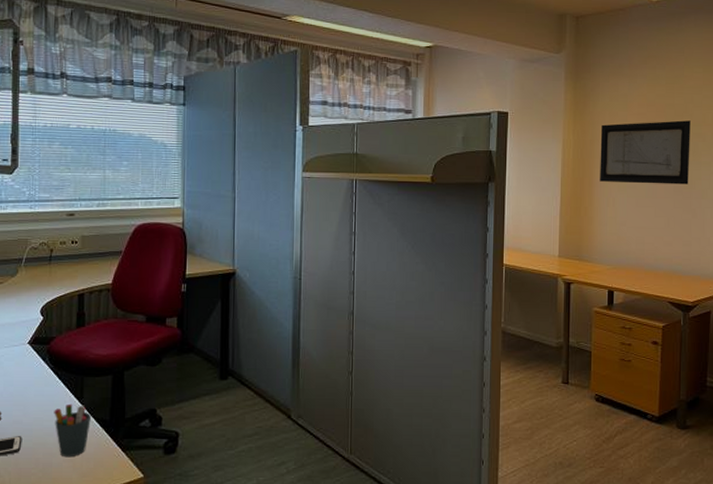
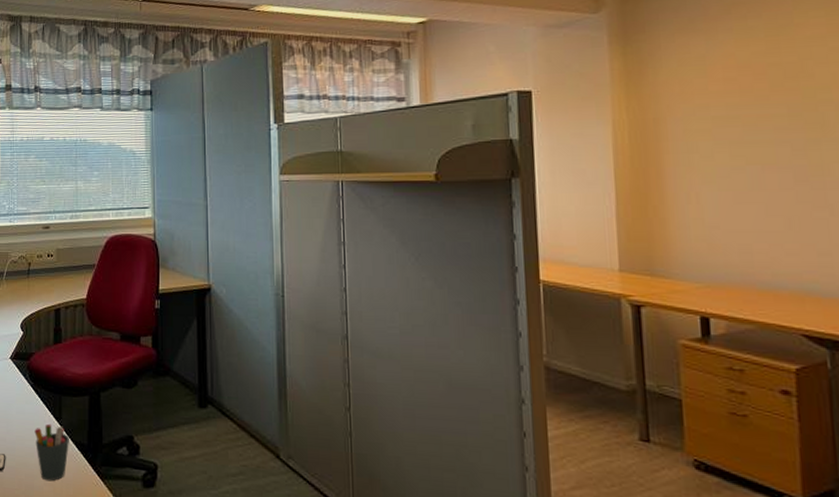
wall art: present [600,120,691,185] -> none [668,83,819,172]

